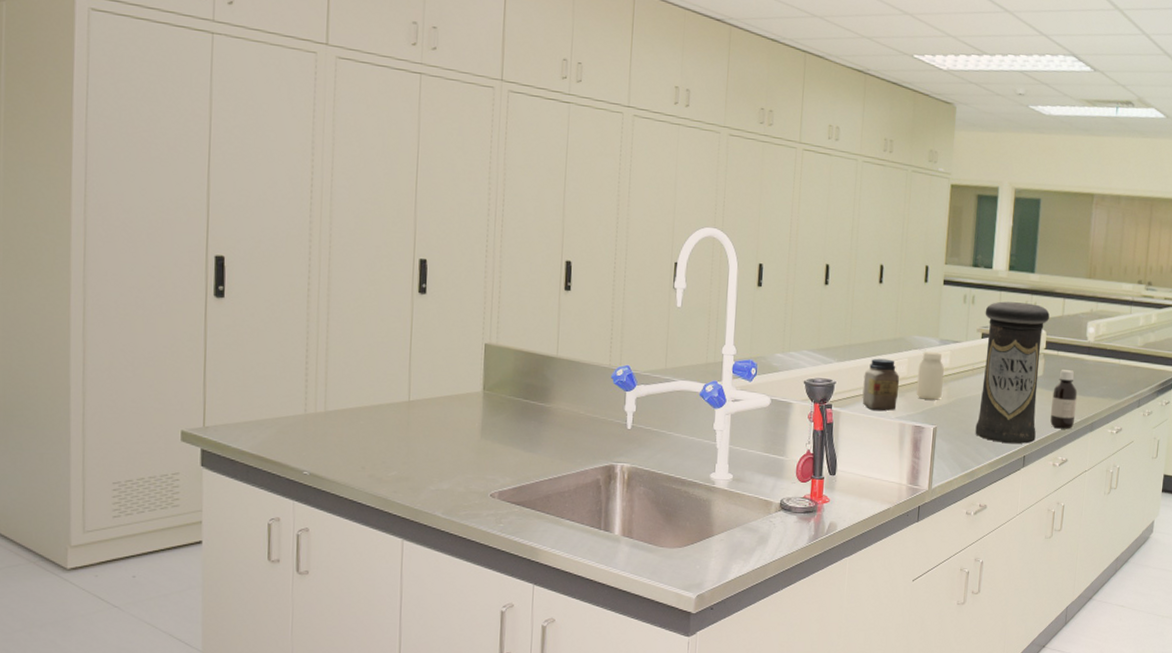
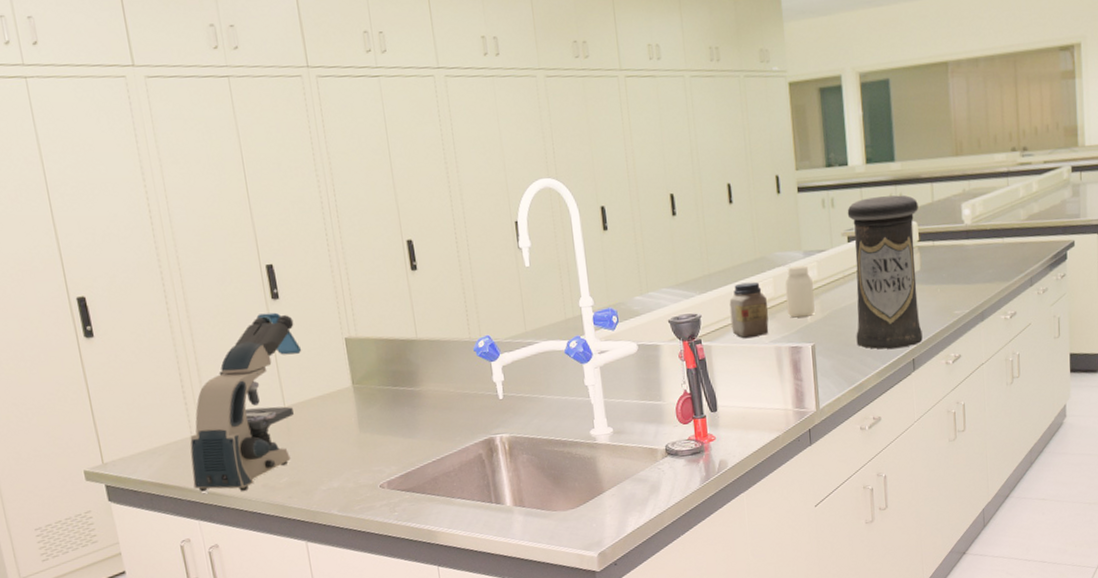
microscope: none [296,305,439,478] -> present [190,312,302,492]
bottle: present [1050,370,1078,429] -> none [934,259,963,324]

